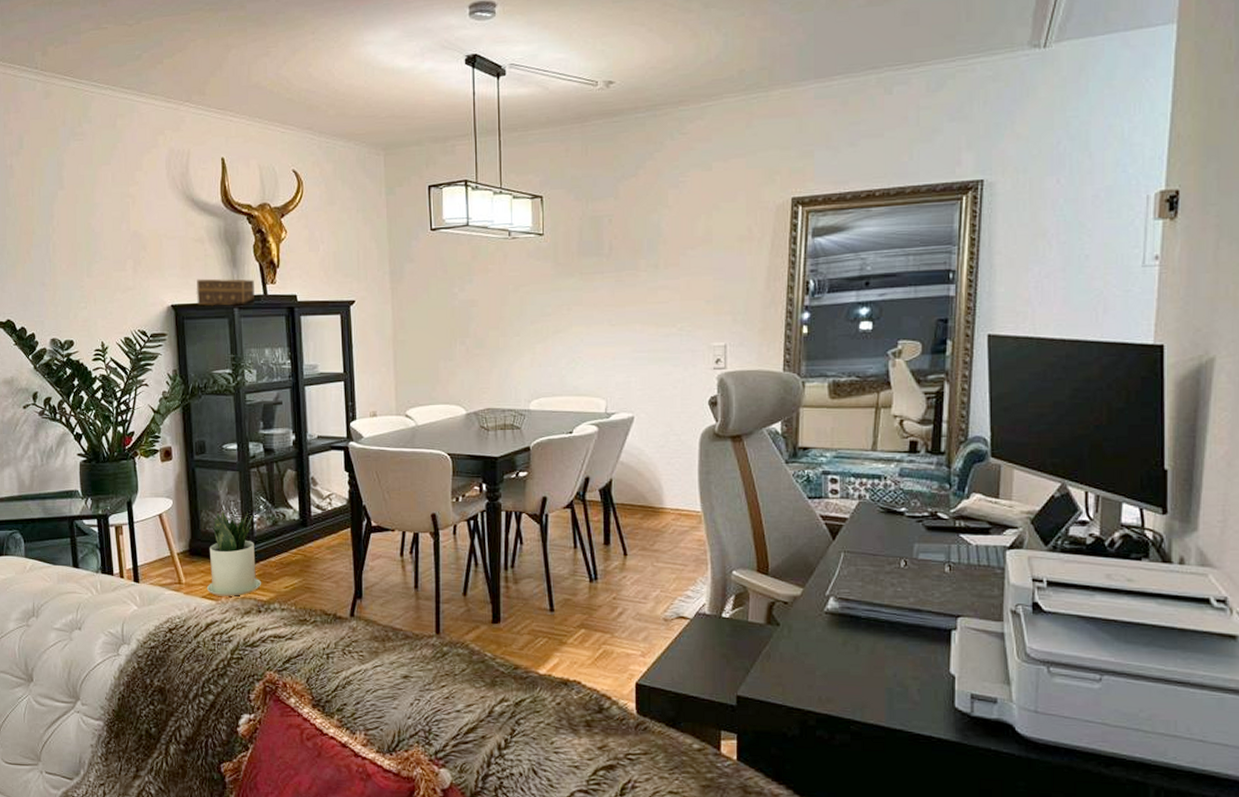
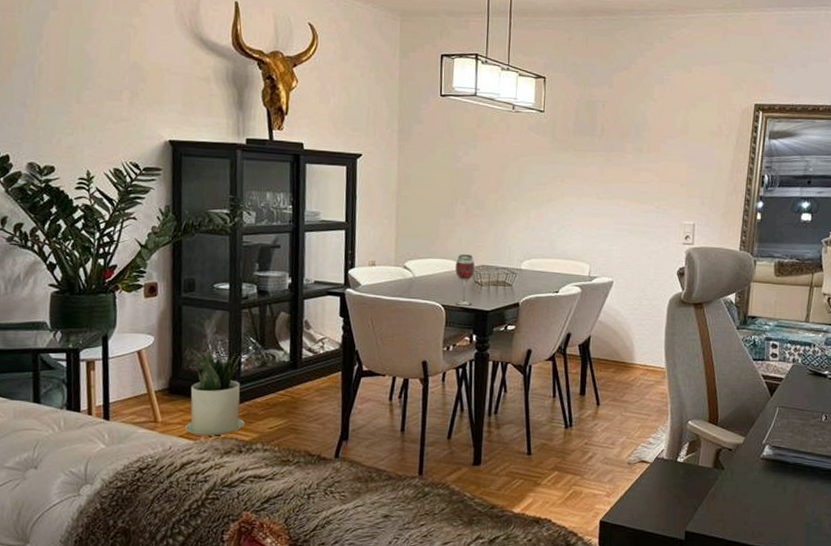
decorative box: present [196,278,255,307] -> none [197,117,260,150]
wineglass: none [458,398,480,453] -> present [455,254,475,306]

